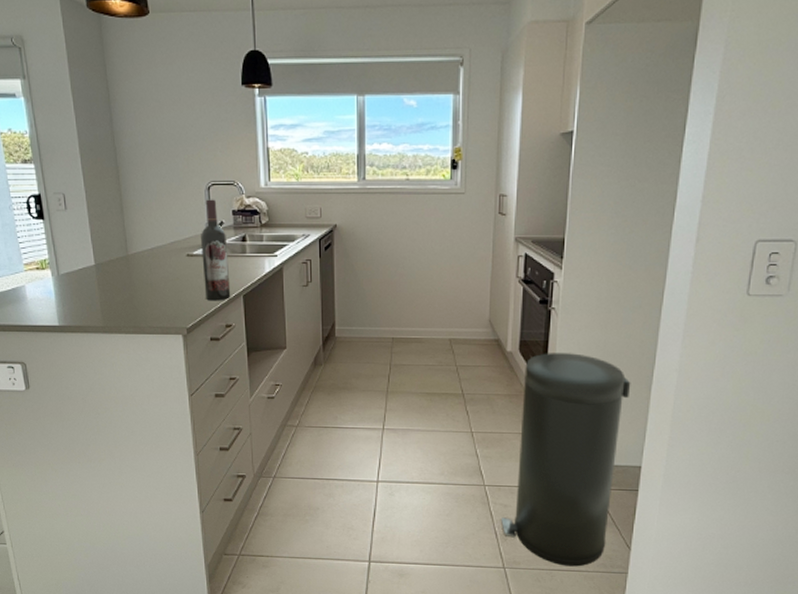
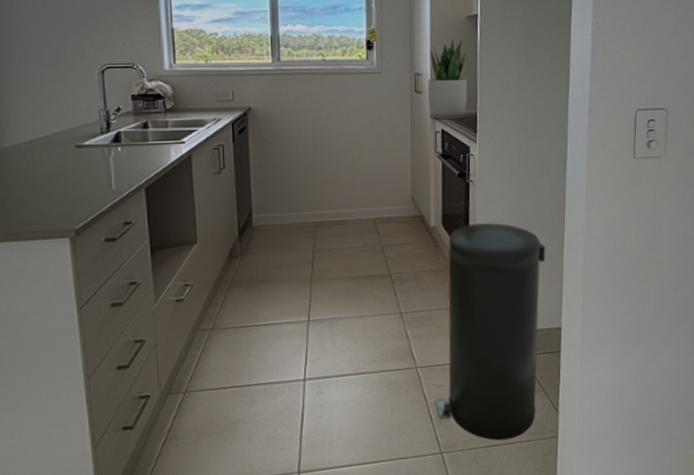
wine bottle: present [201,199,231,301] -> none [93,83,130,197]
planter: none [513,158,558,244] -> present [428,39,467,120]

